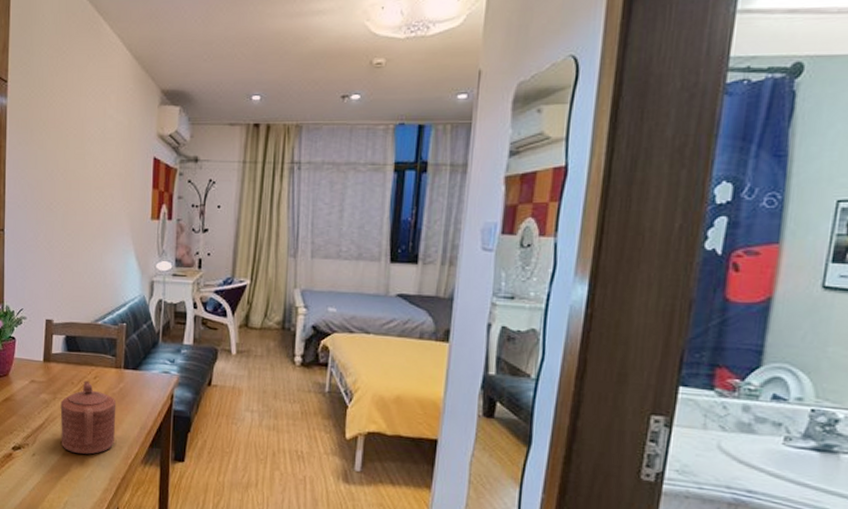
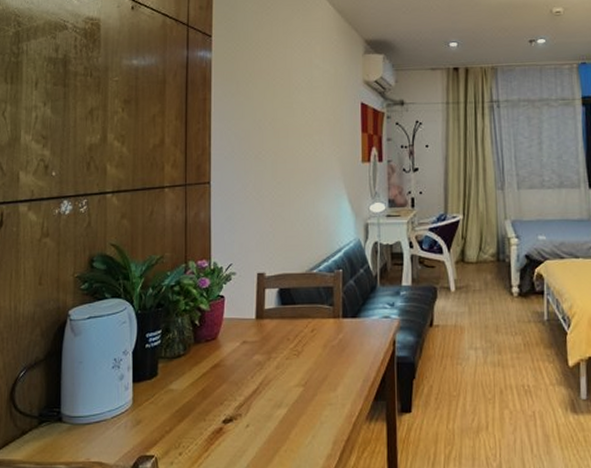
teapot: present [60,380,117,455] -> none [276,335,337,417]

